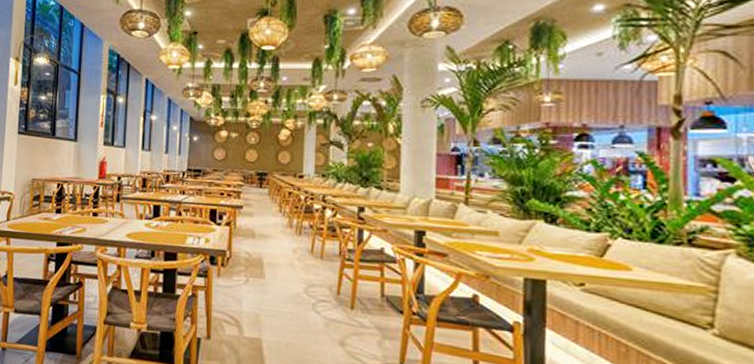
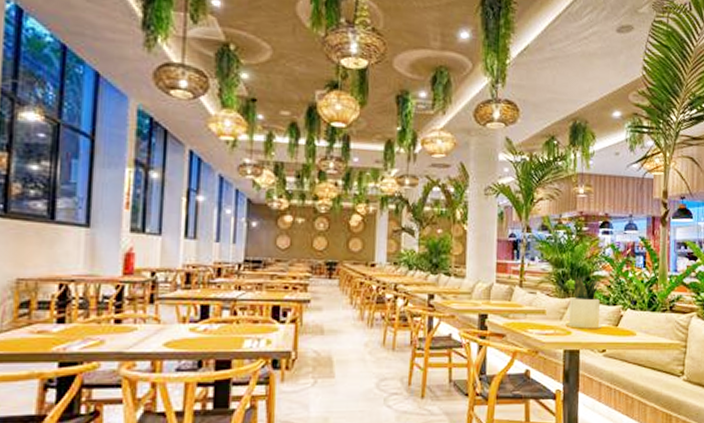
planter: none [526,196,579,260] -> present [566,276,602,330]

